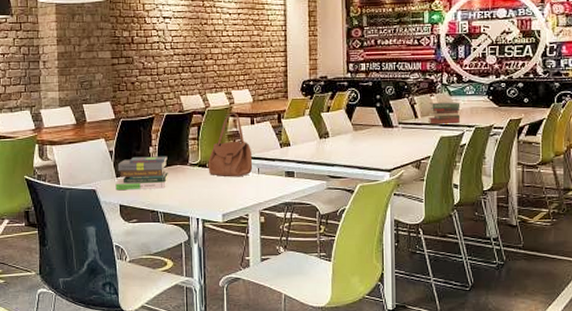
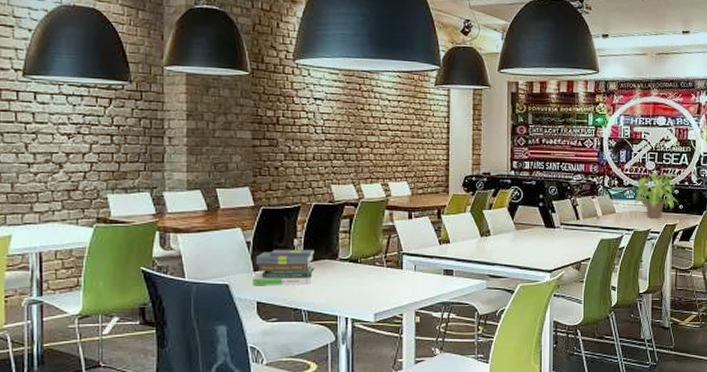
handbag: present [208,113,253,177] -> none [360,206,409,274]
books: present [428,102,461,124] -> none [589,205,621,226]
plant: none [473,66,523,113] -> present [633,172,679,218]

